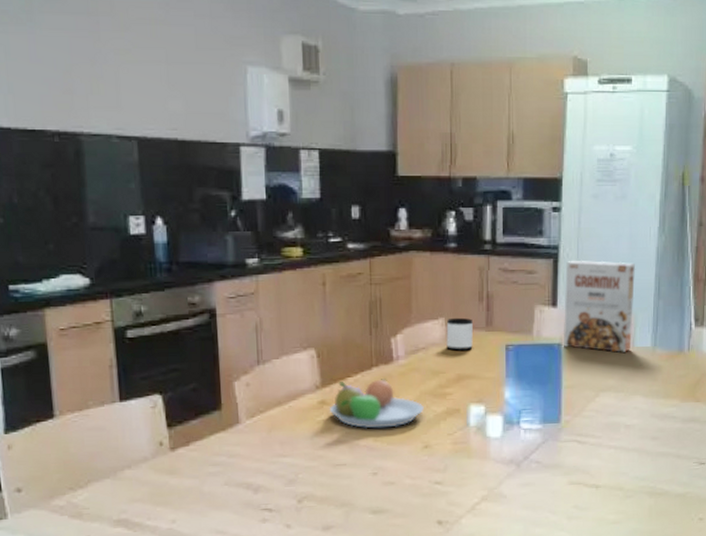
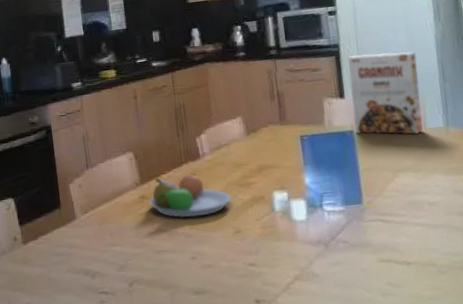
mug: present [446,317,473,351] -> none [244,115,270,145]

